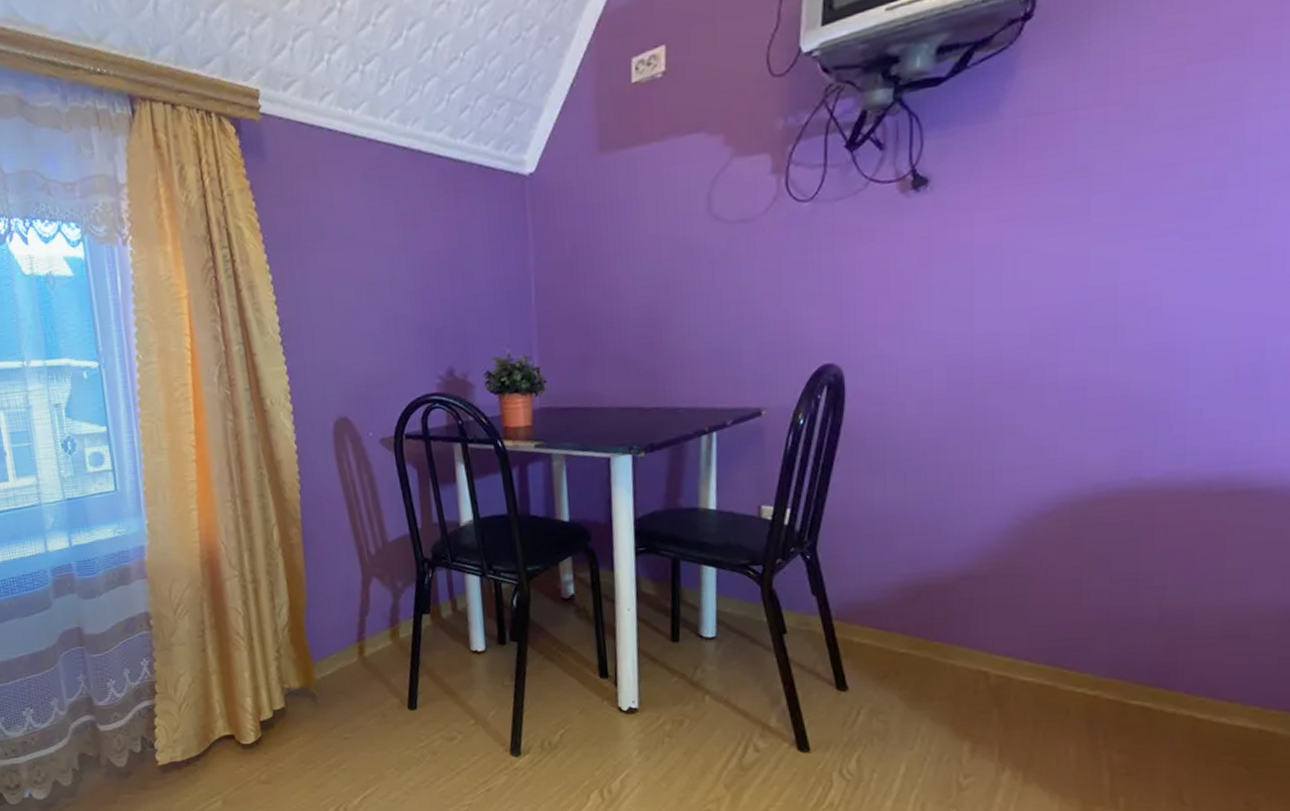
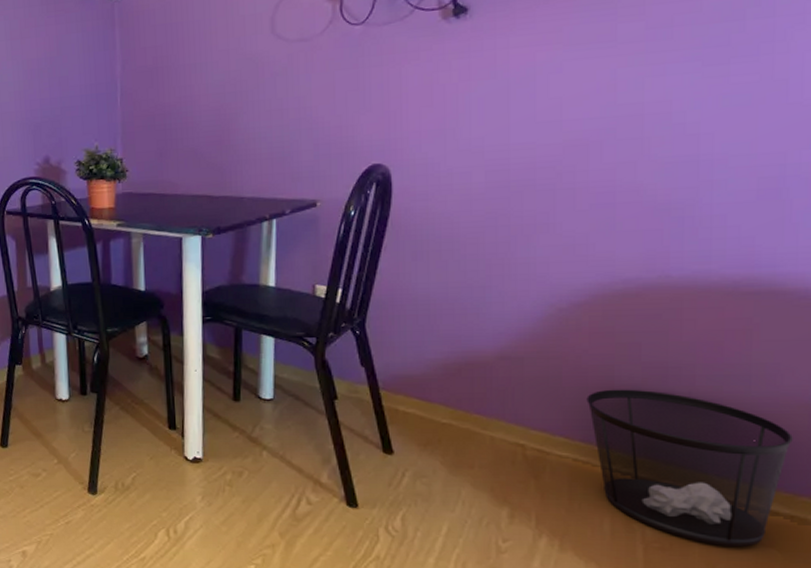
waste bin: none [1053,604,1264,767] -> present [586,389,793,547]

